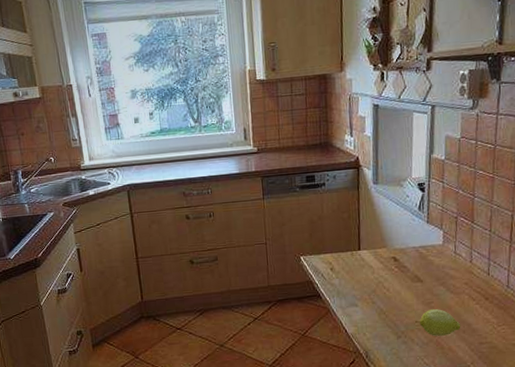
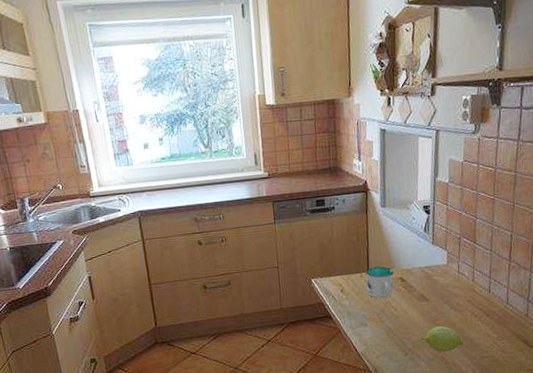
mug: none [356,245,387,278] -> present [365,266,394,299]

